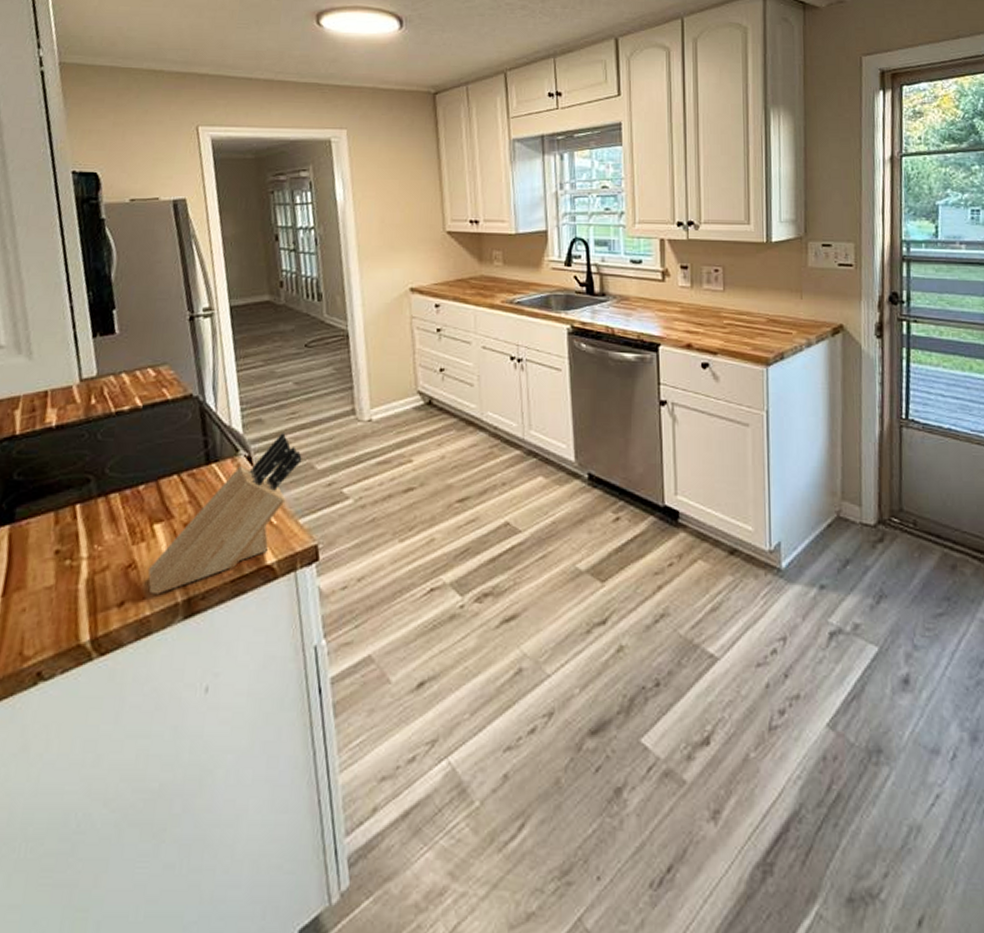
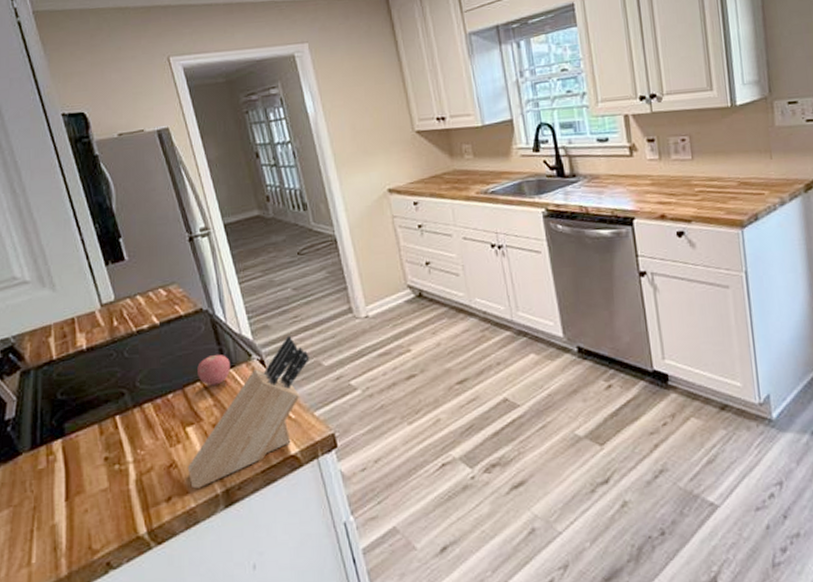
apple: none [176,445,214,480] -> present [197,354,230,386]

